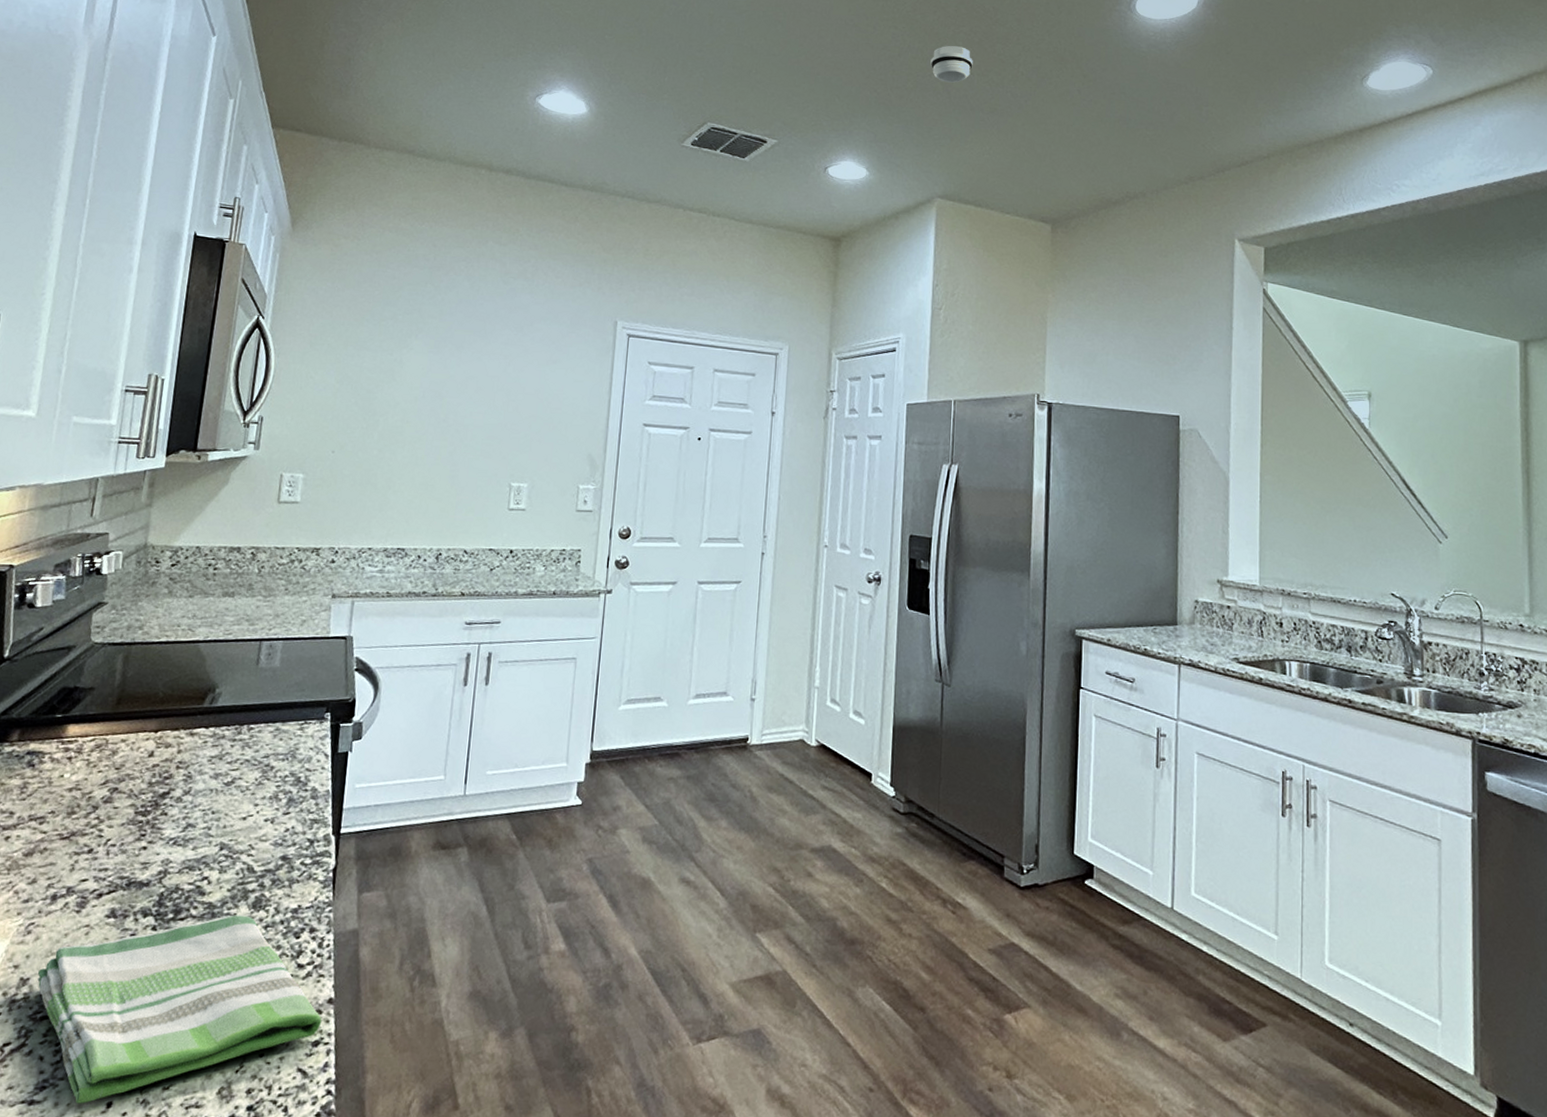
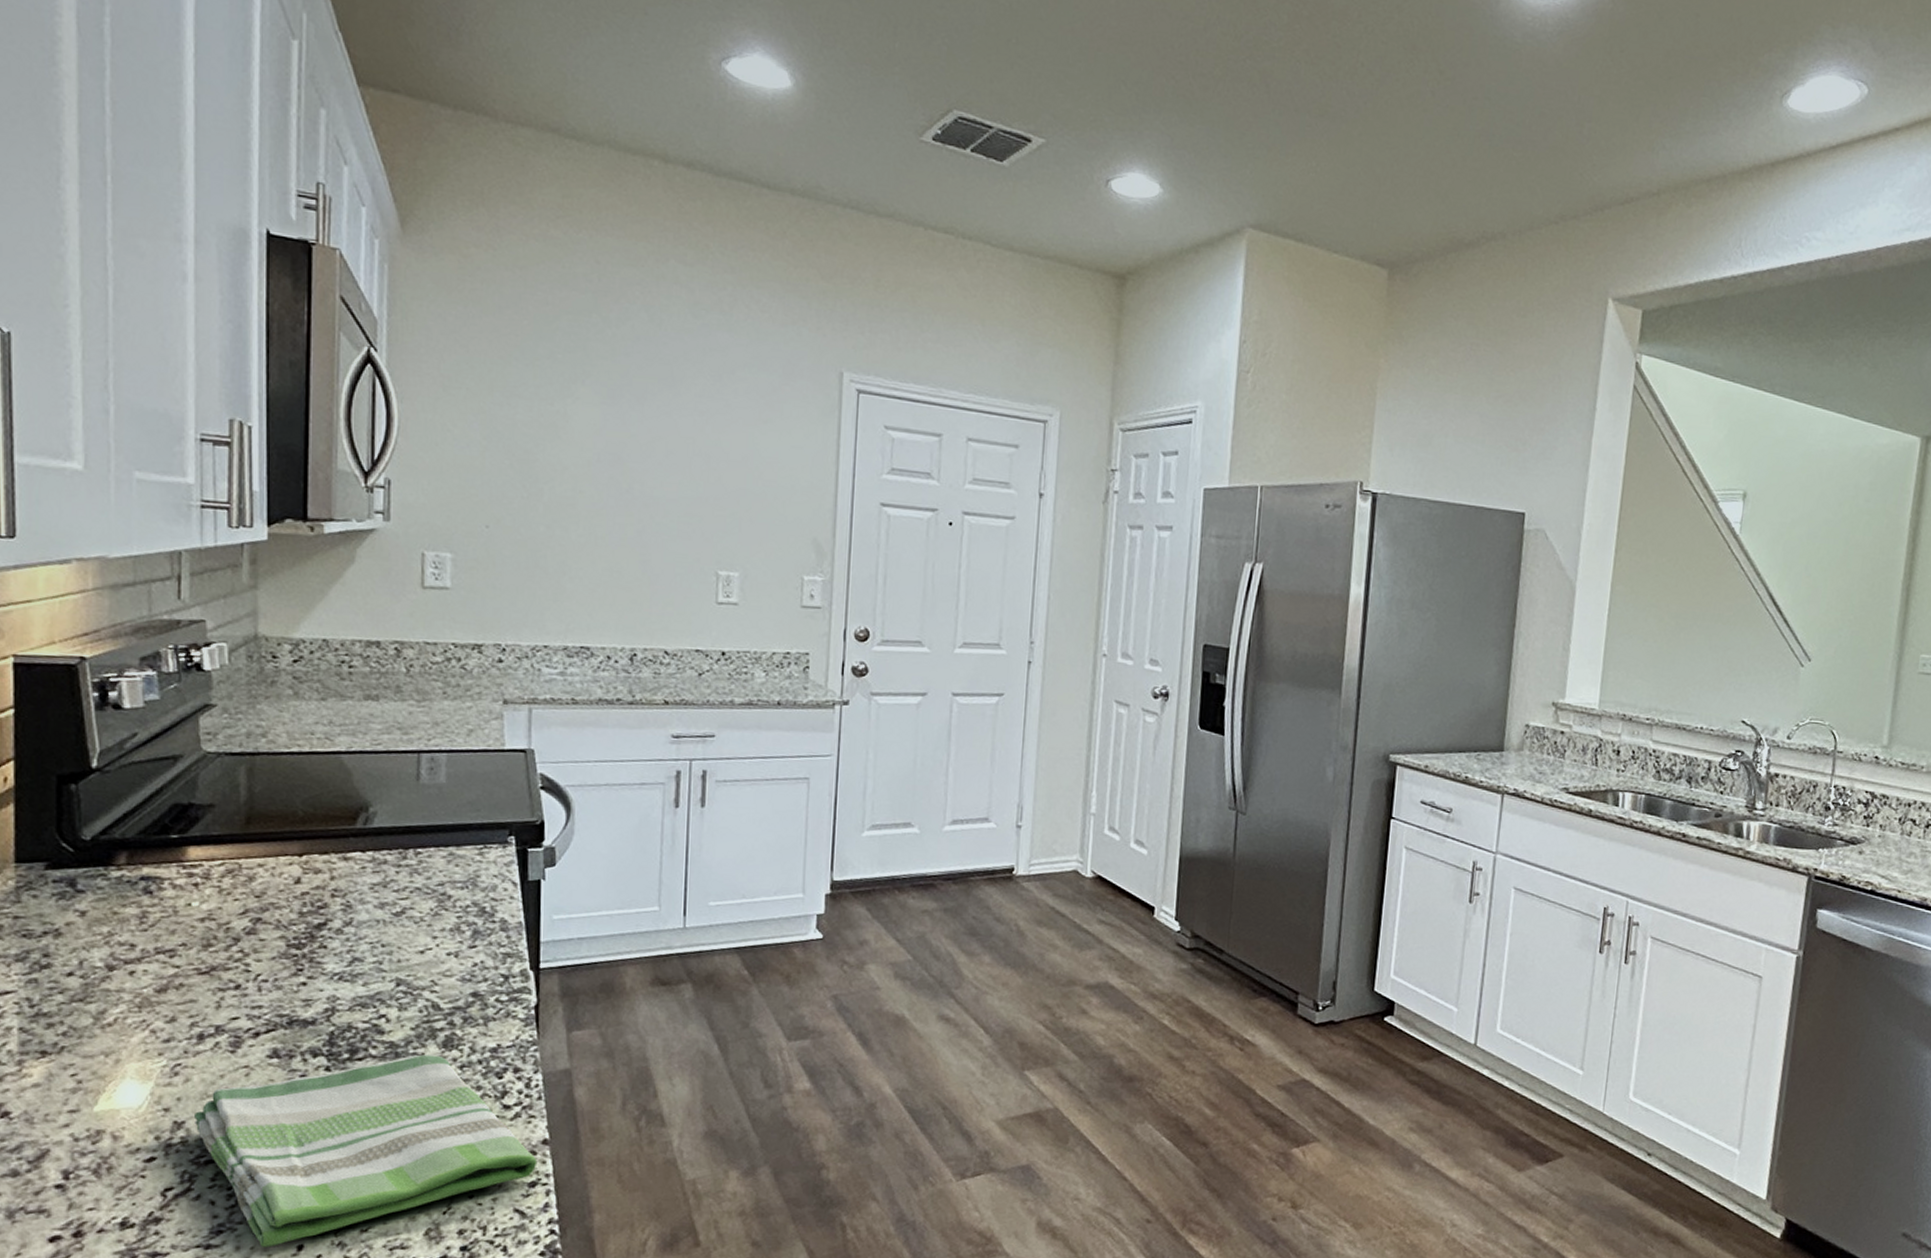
smoke detector: present [930,45,973,83] -> none [1245,19,1300,73]

